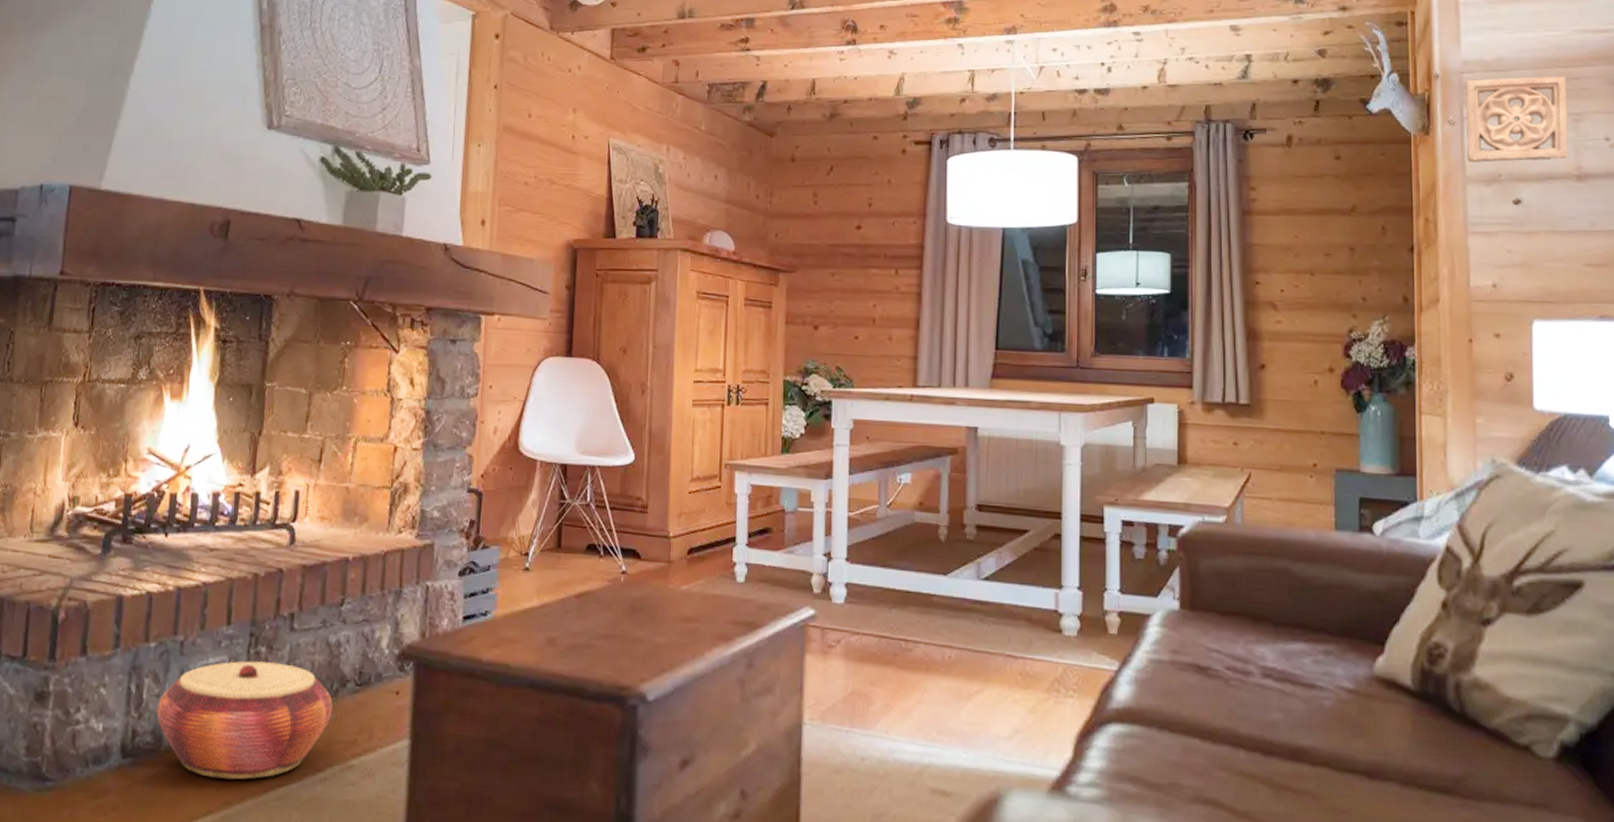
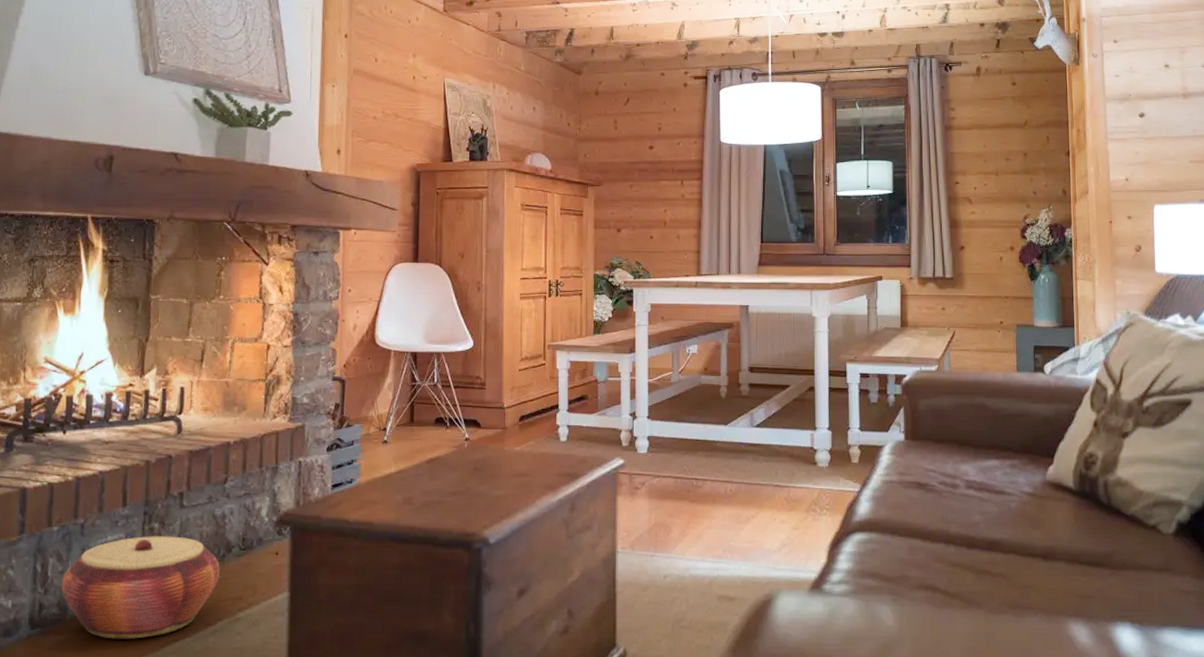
wall ornament: present [1465,76,1569,163] -> none [1104,18,1177,86]

